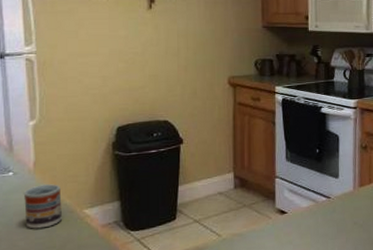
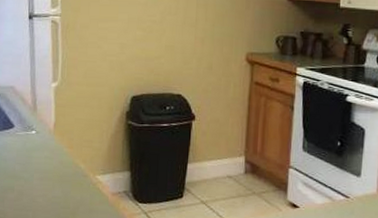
cup: present [23,184,62,229] -> none [43,146,77,189]

